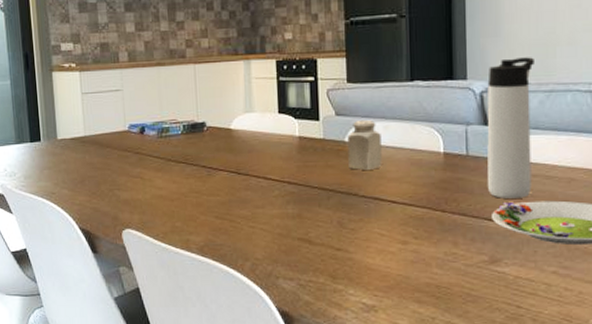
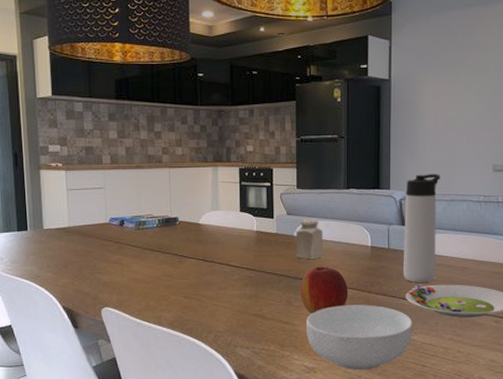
apple: none [354,179,416,238] -> present [300,267,349,314]
cereal bowl: none [363,227,502,311] -> present [306,305,413,371]

